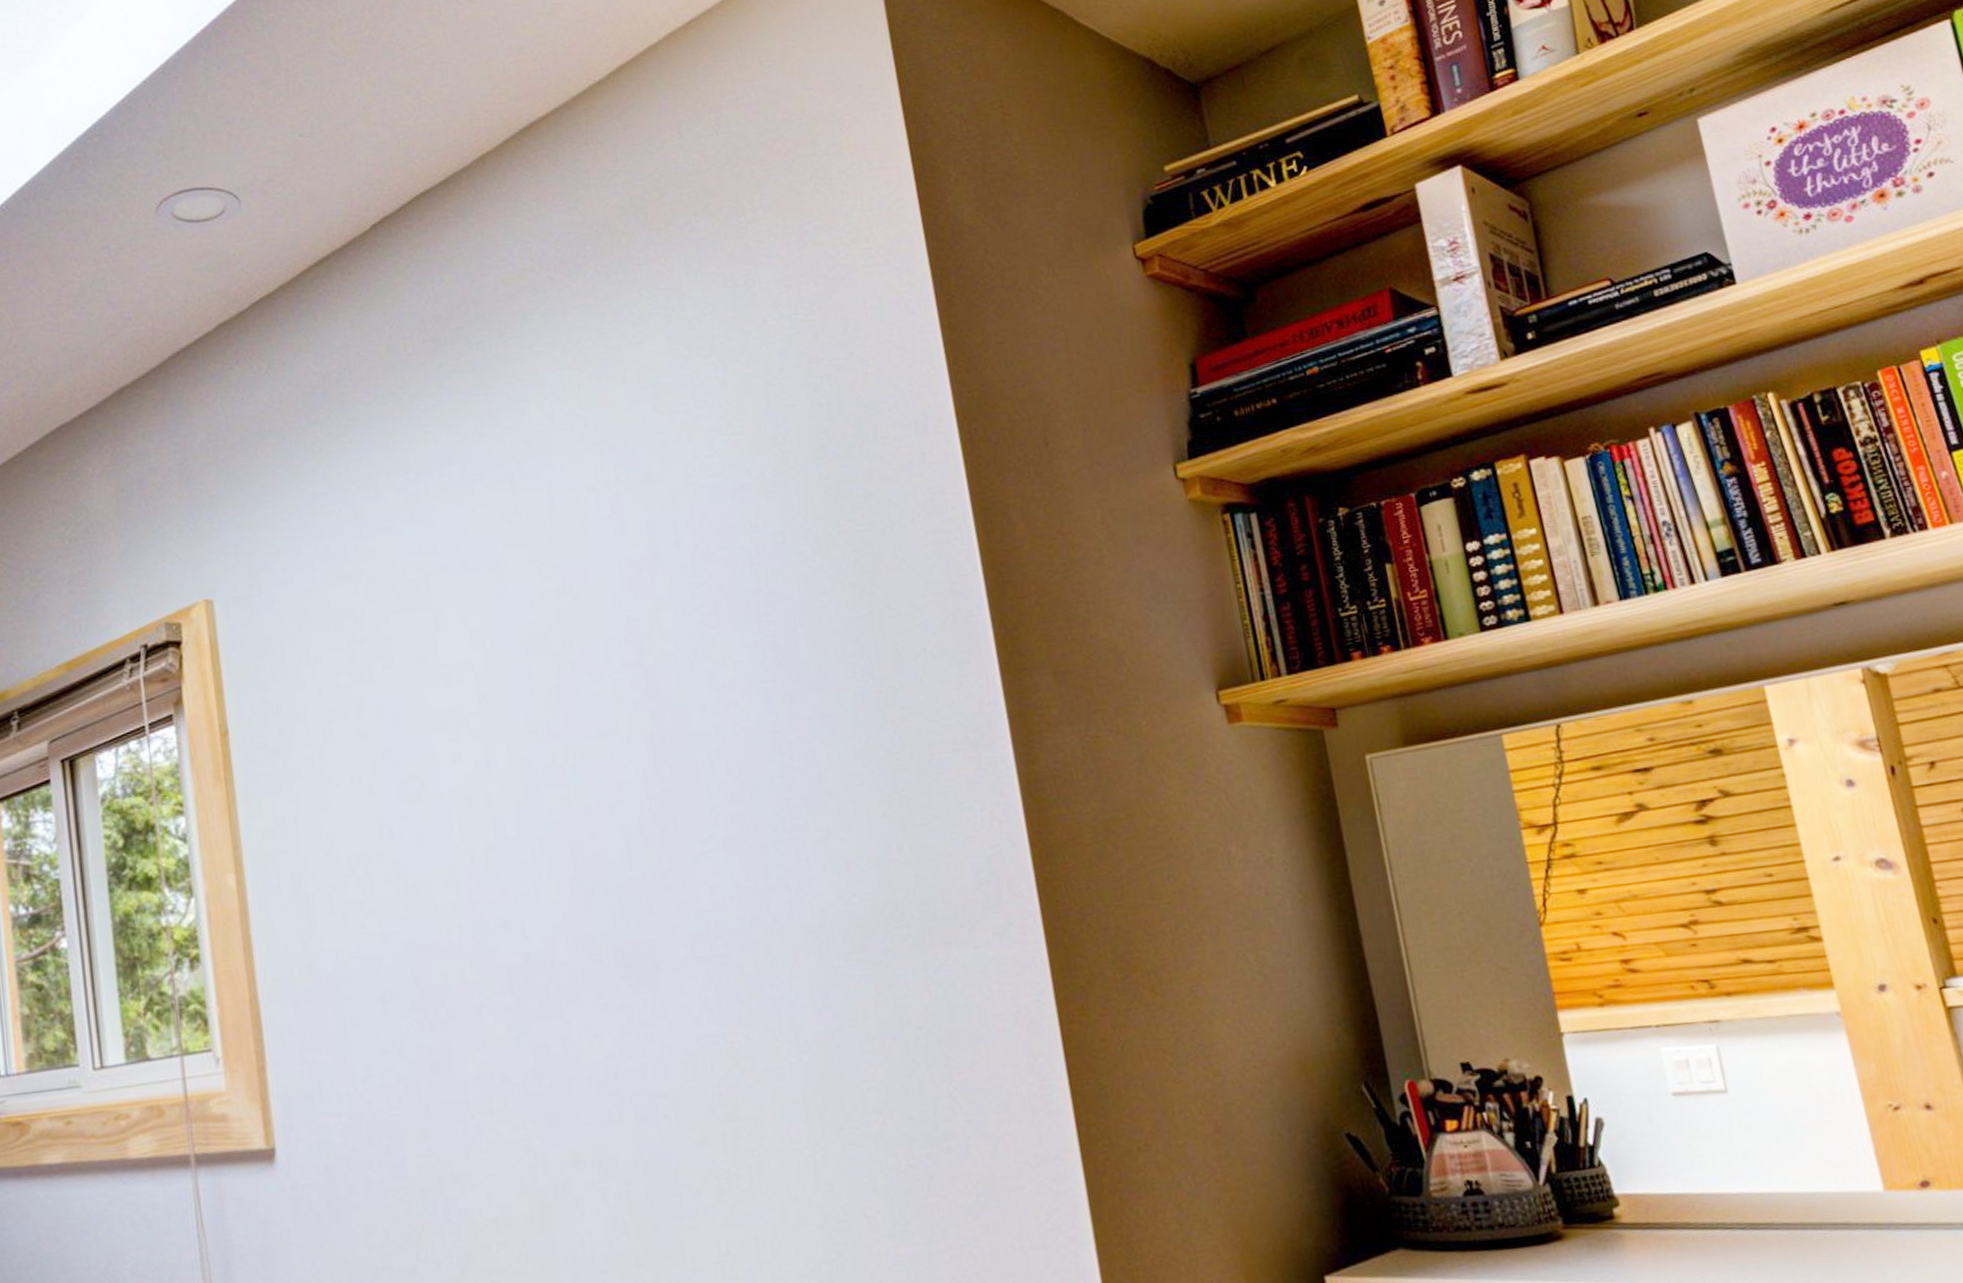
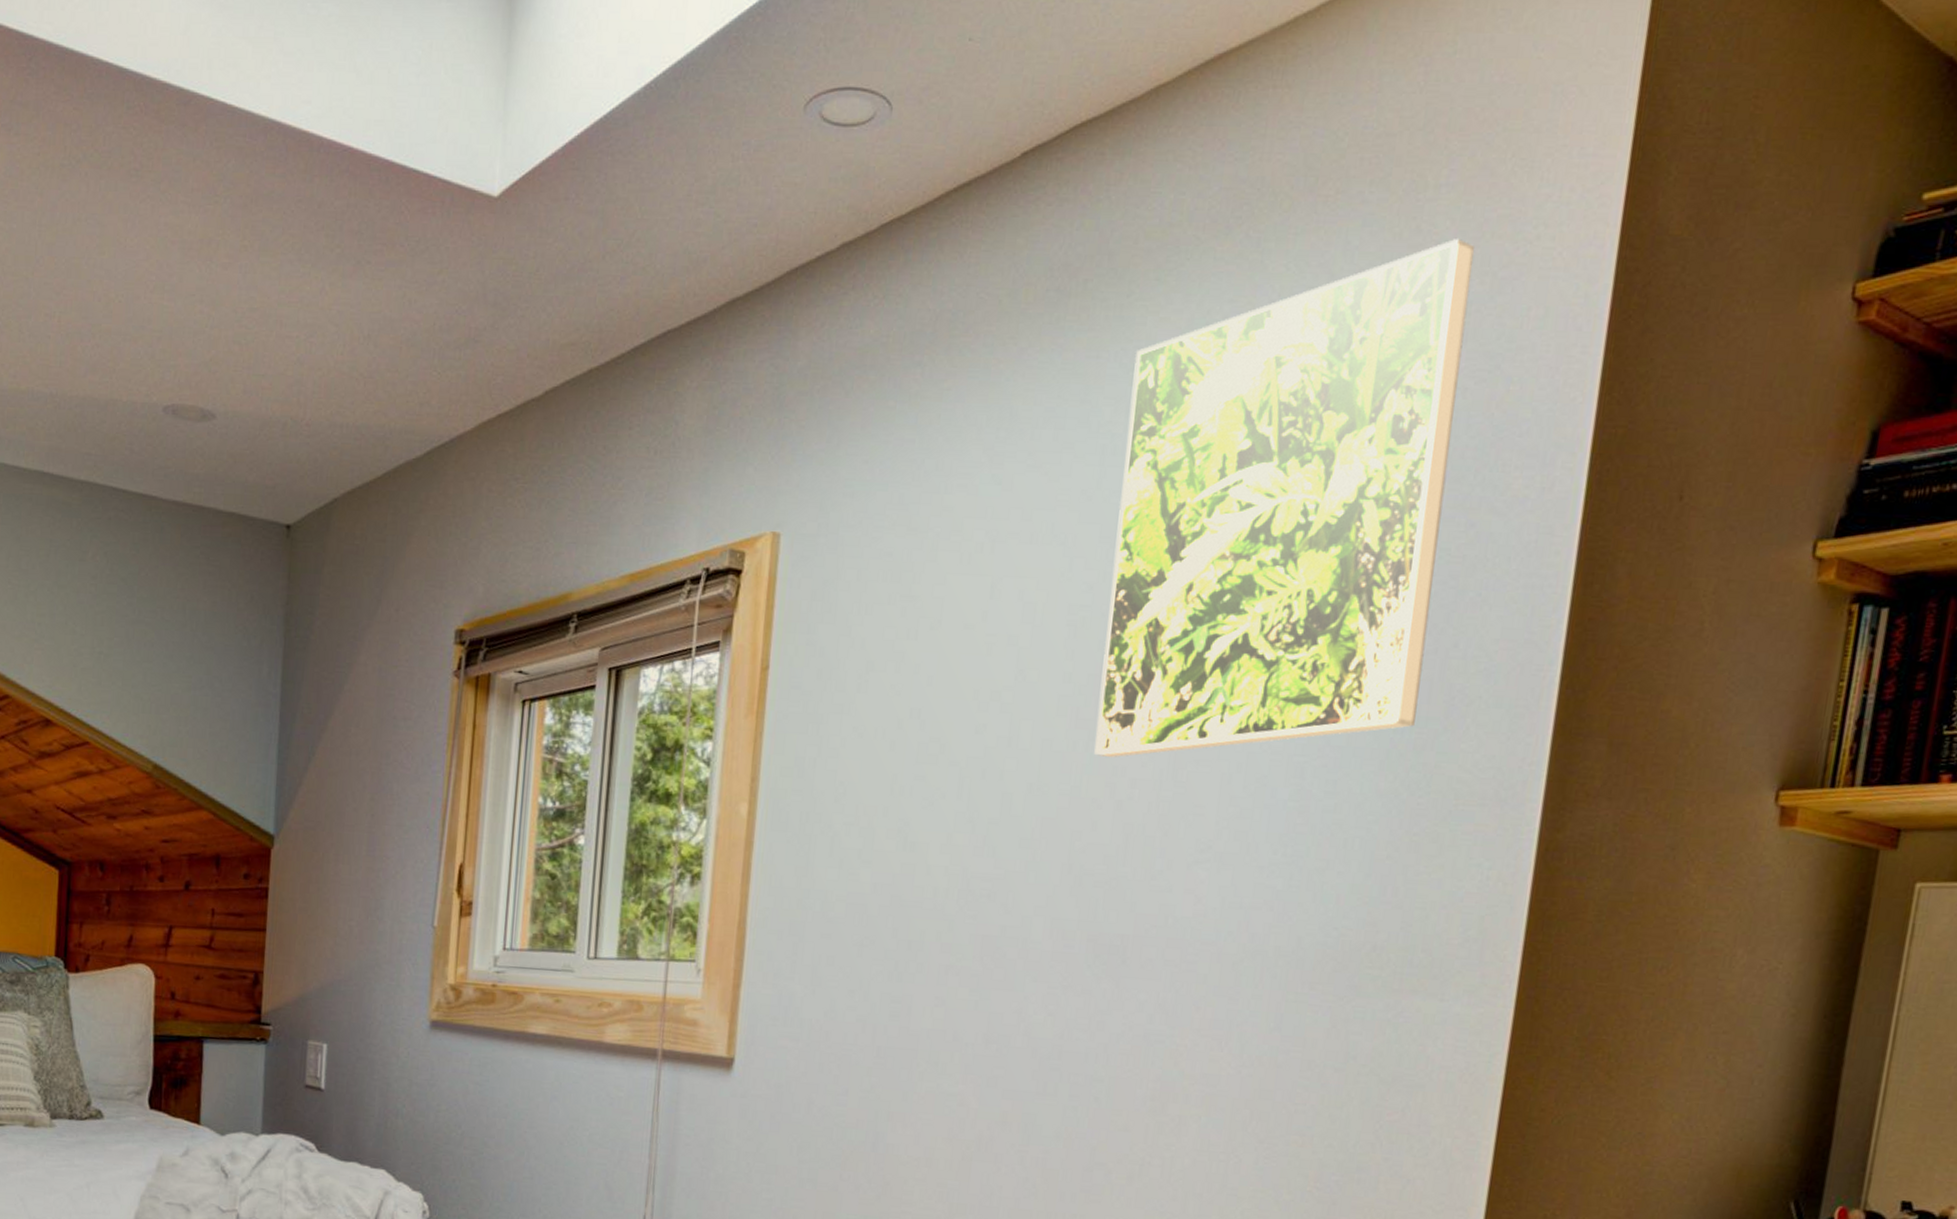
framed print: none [520,250,872,766] -> present [1094,239,1474,758]

